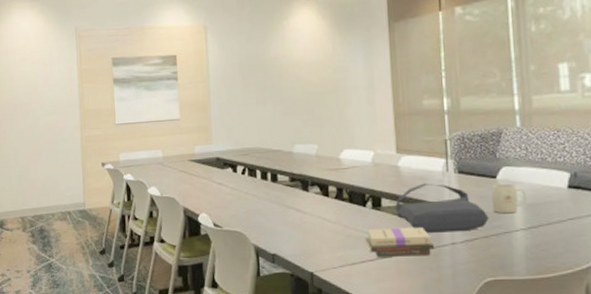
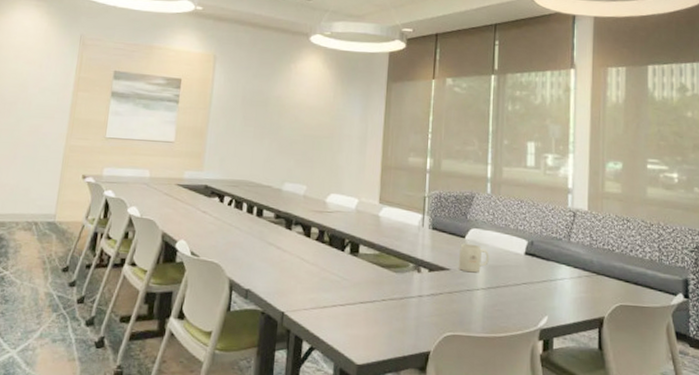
books: present [364,228,435,257] -> none [338,274,403,306]
bag: present [394,183,489,233] -> none [371,235,455,285]

